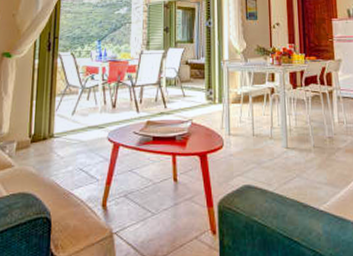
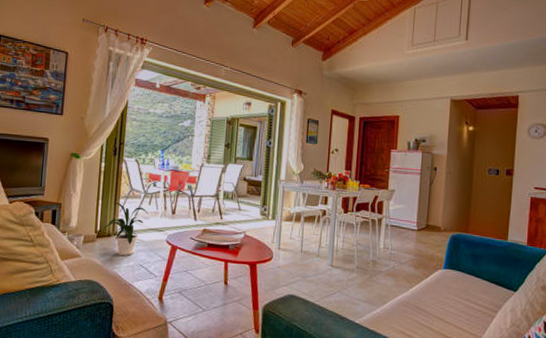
house plant: none [39,100,87,160] -> present [104,201,149,256]

